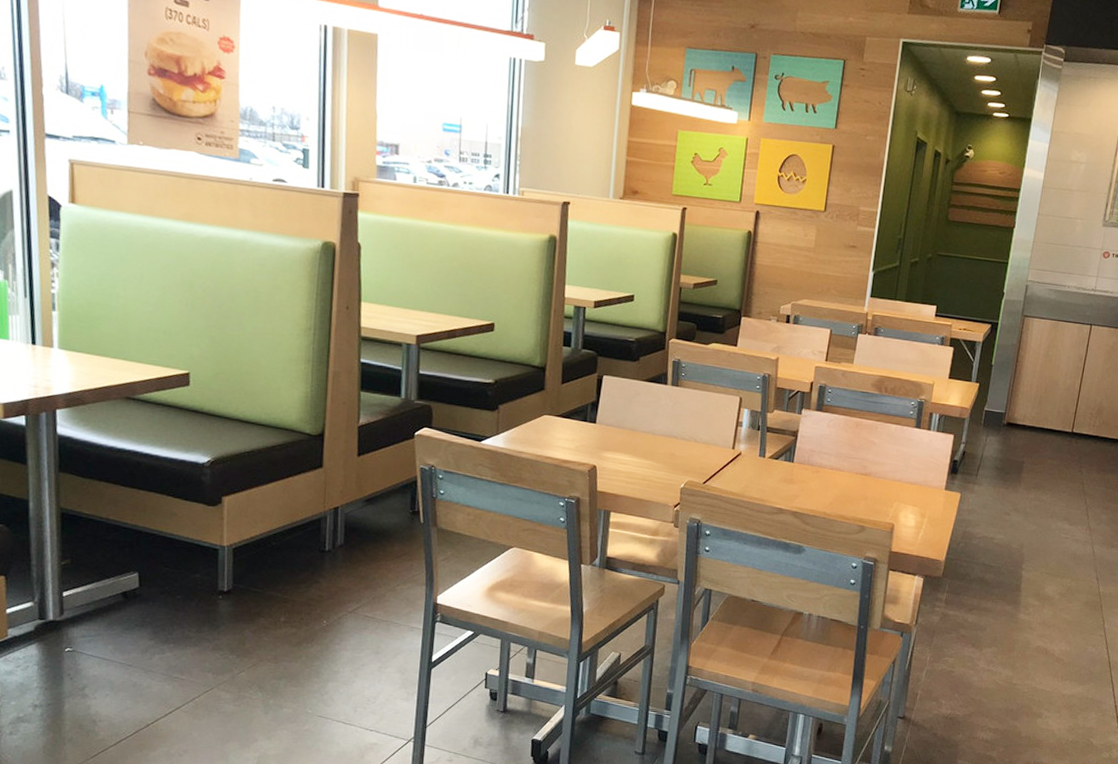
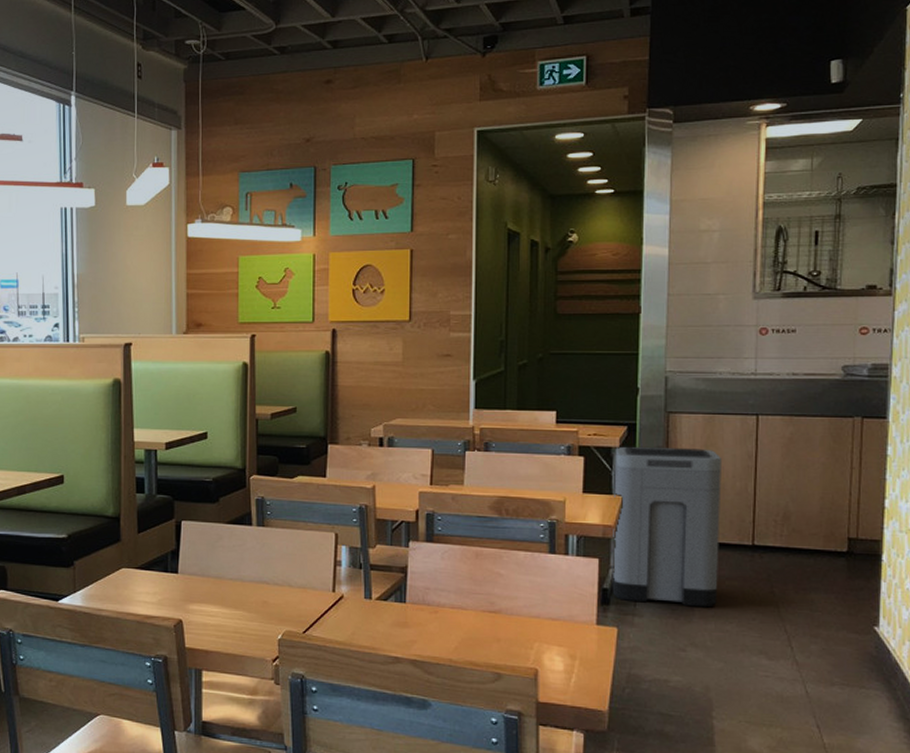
trash can: none [961,342,1060,481] -> present [612,446,723,608]

